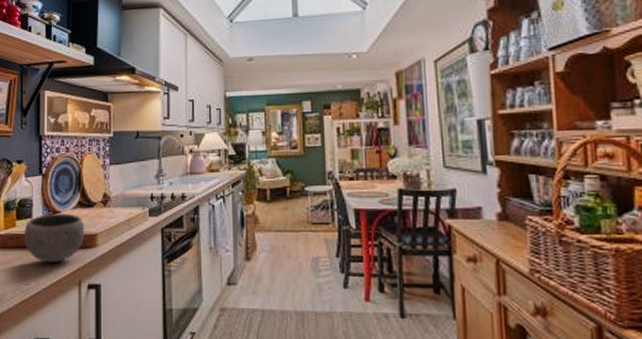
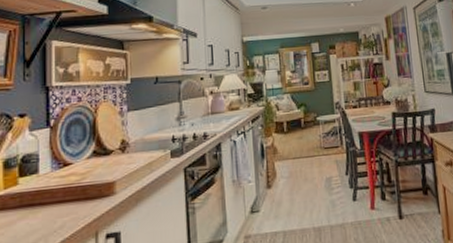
bowl: present [24,213,85,263] -> none [29,164,102,219]

